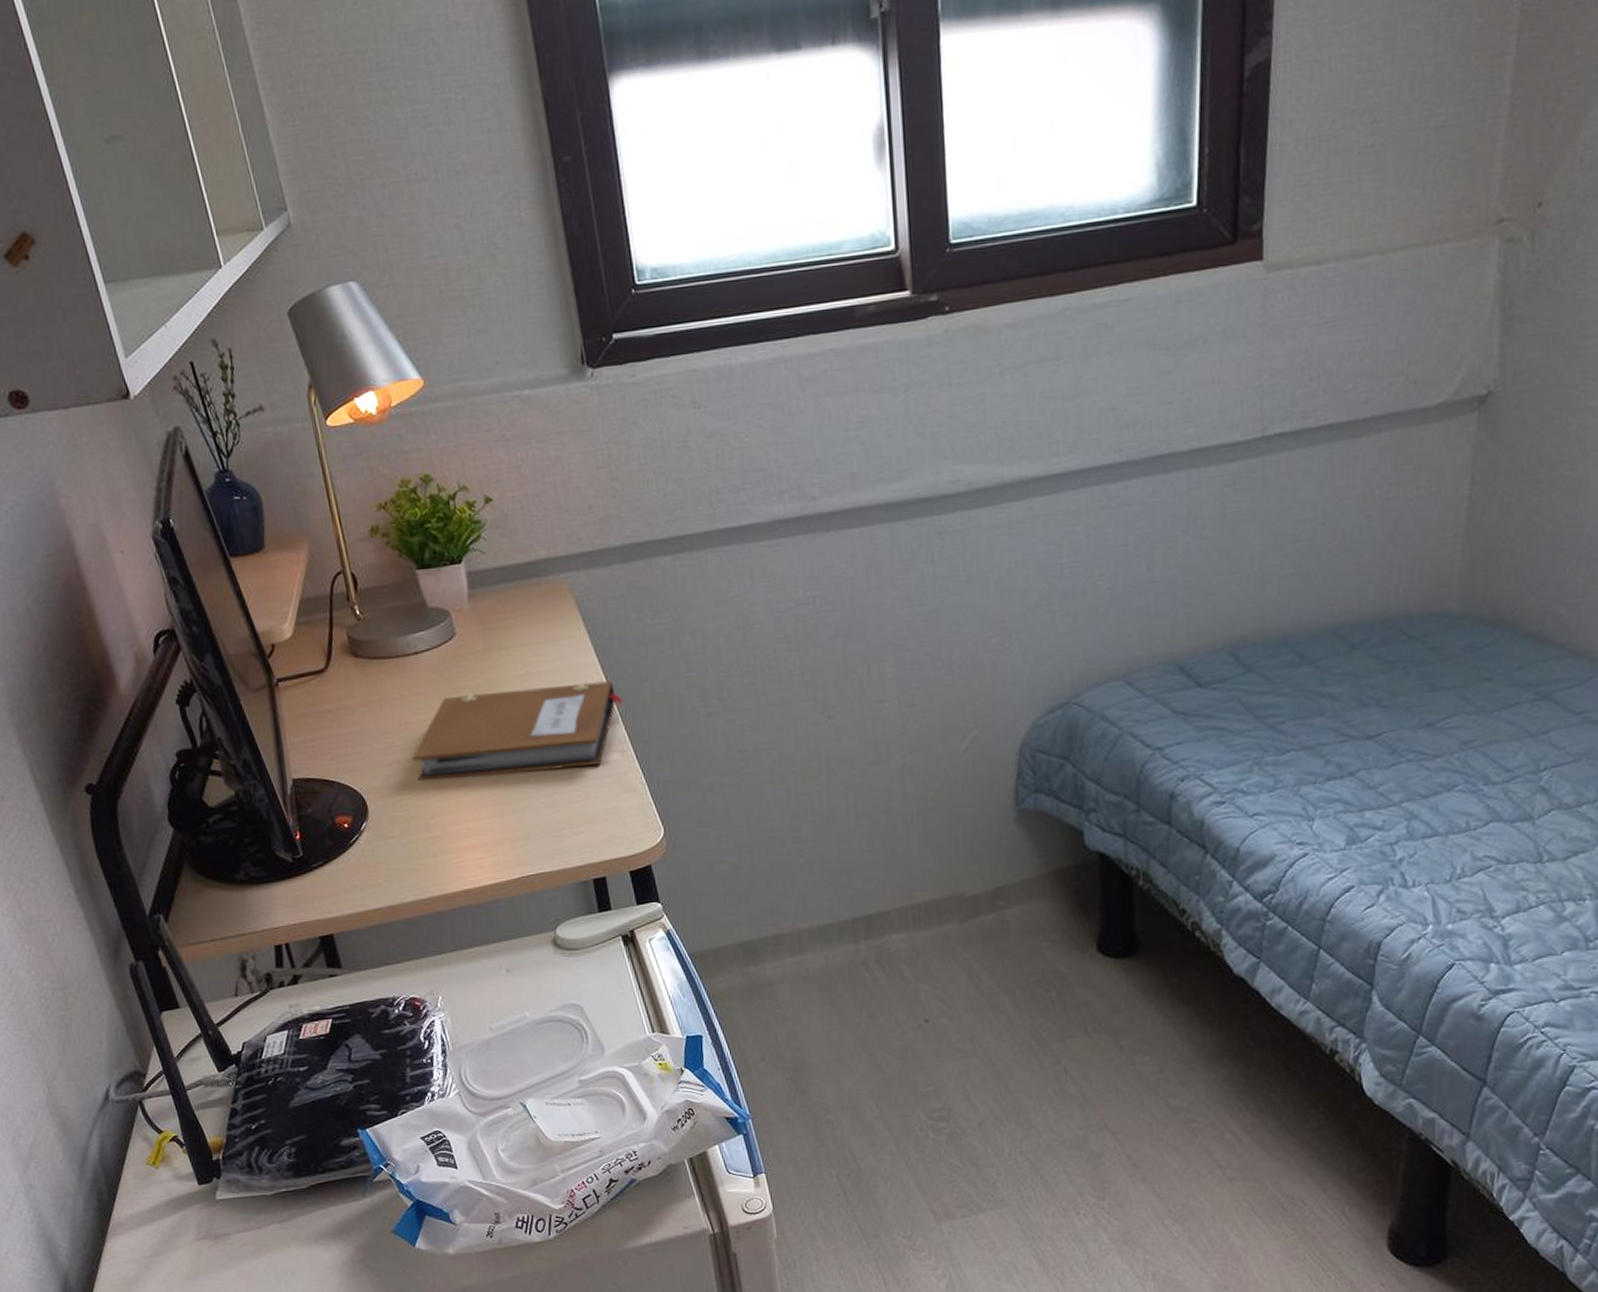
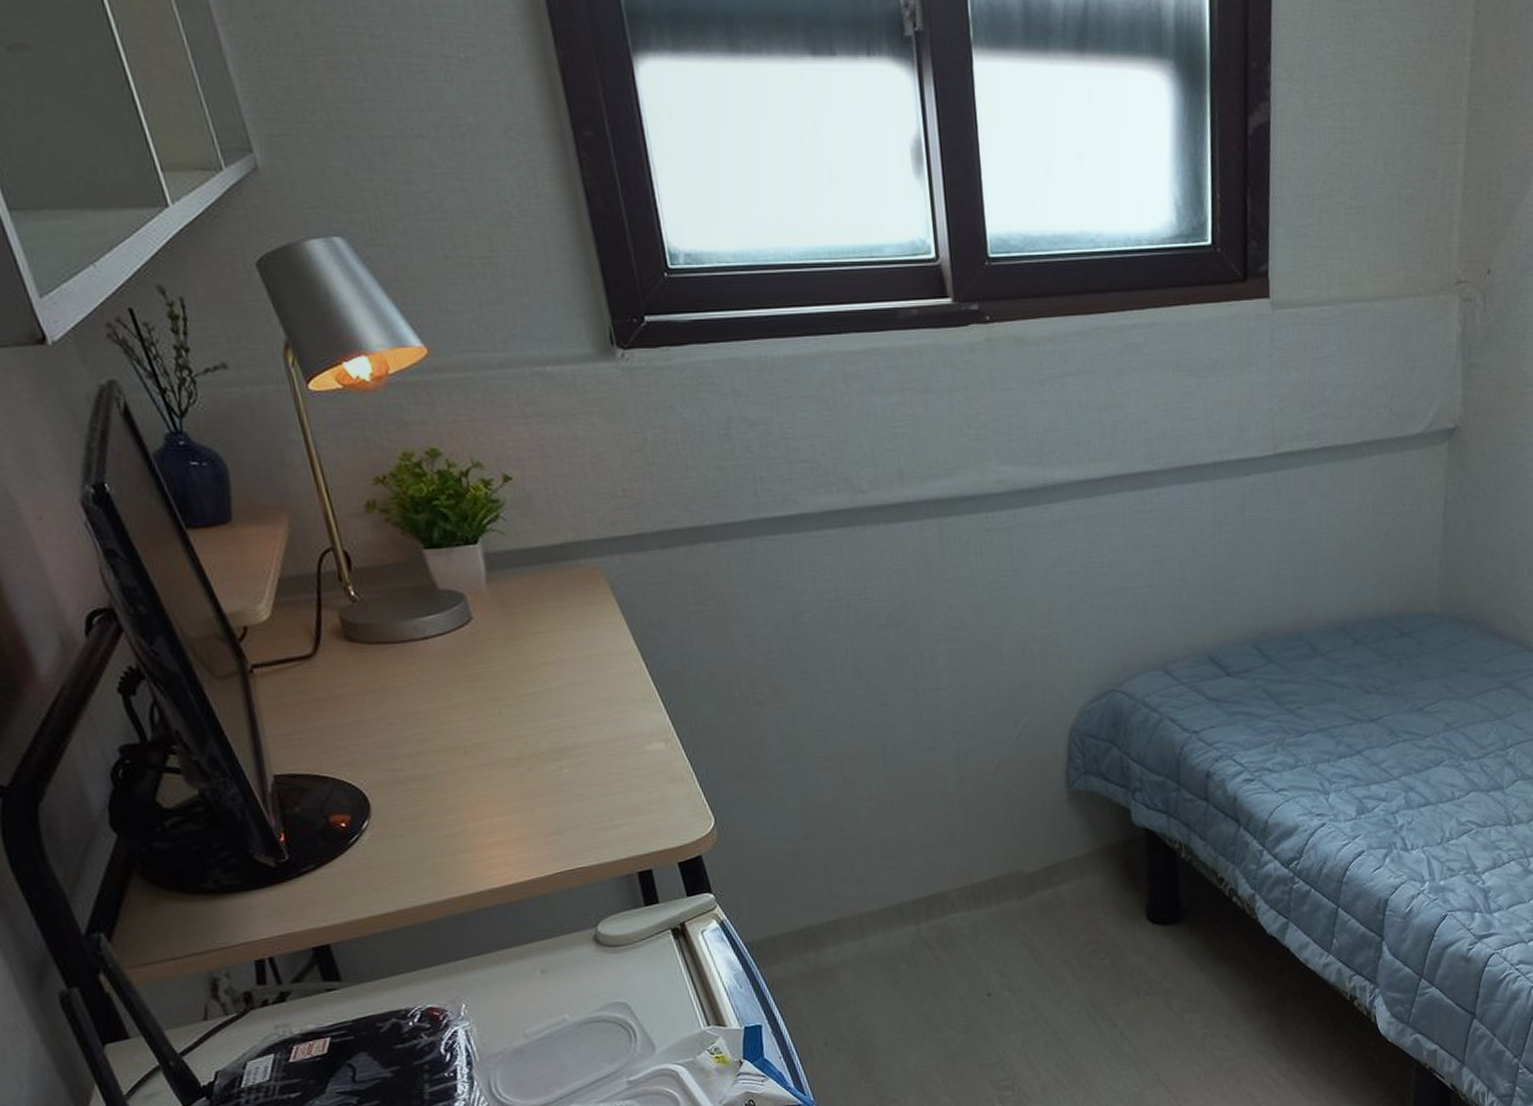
notebook: present [412,680,624,781] -> none [423,667,667,775]

